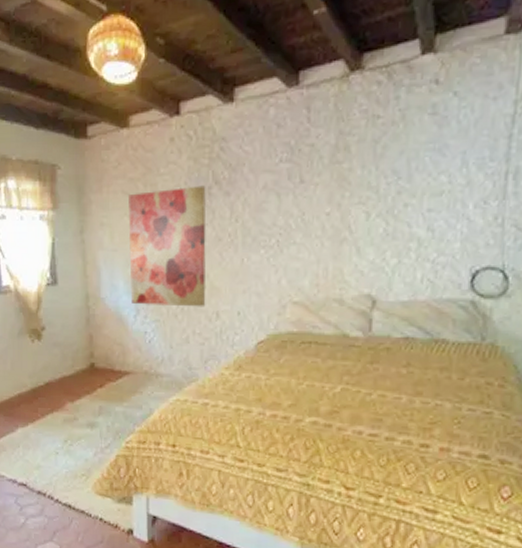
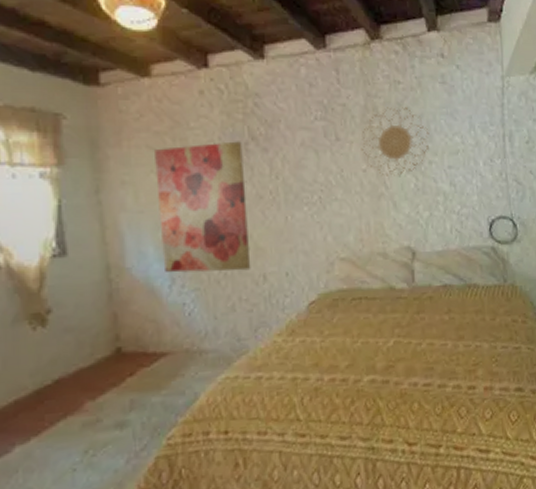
decorative wall piece: none [326,144,409,220] -> present [361,107,430,176]

